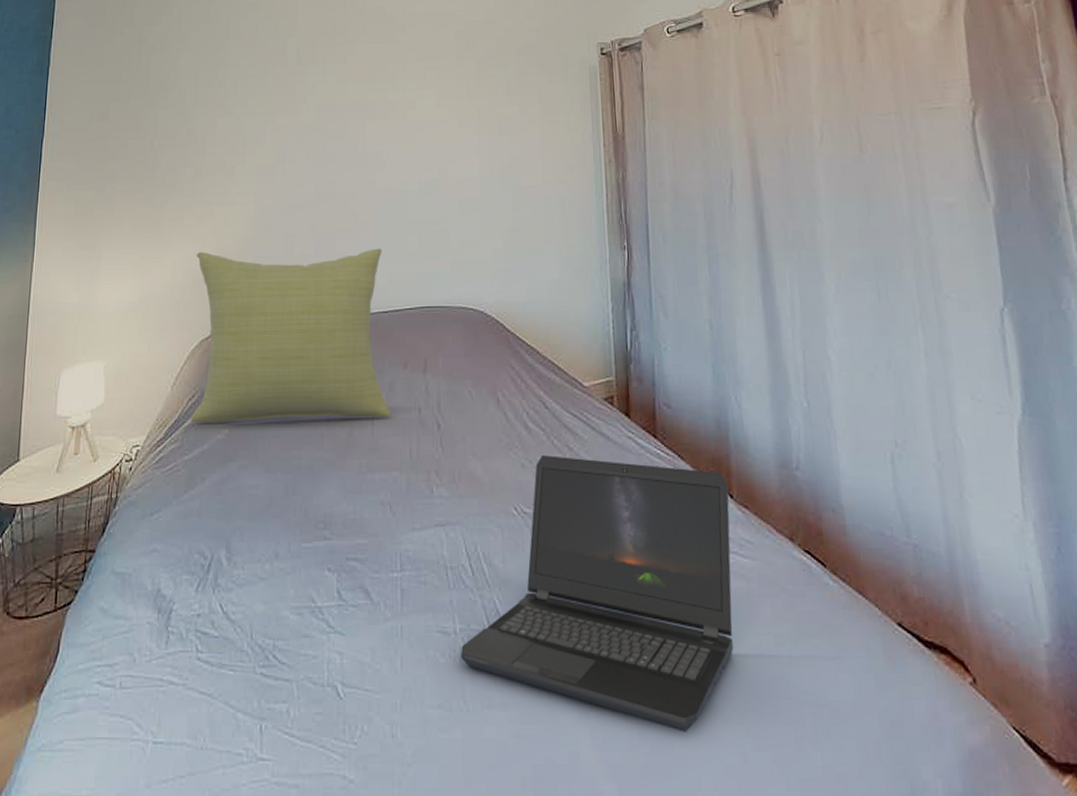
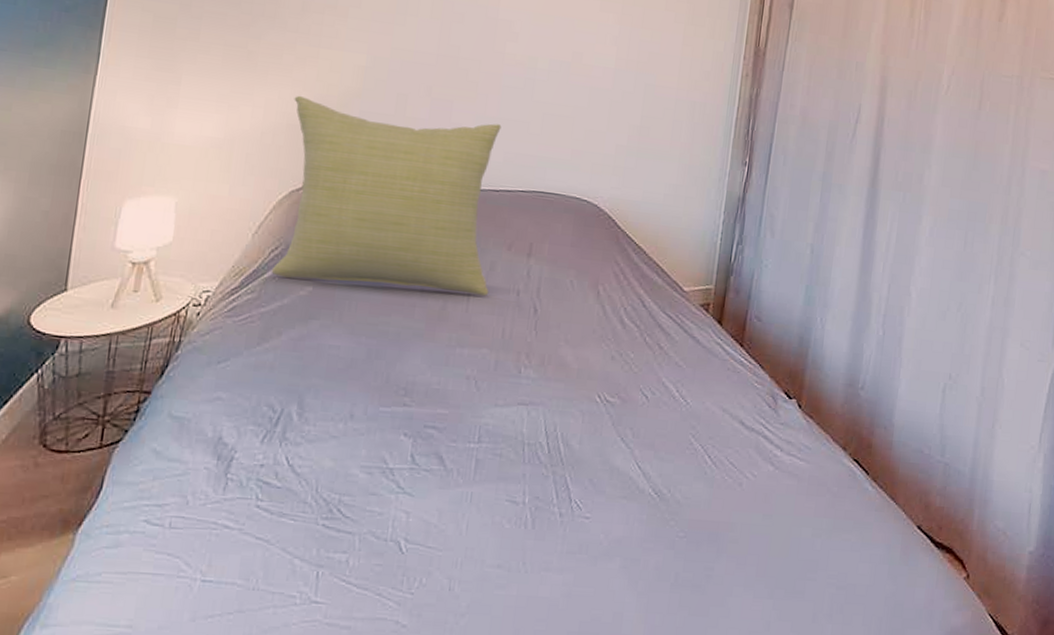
laptop computer: present [461,455,733,732] -> none [526,350,800,602]

